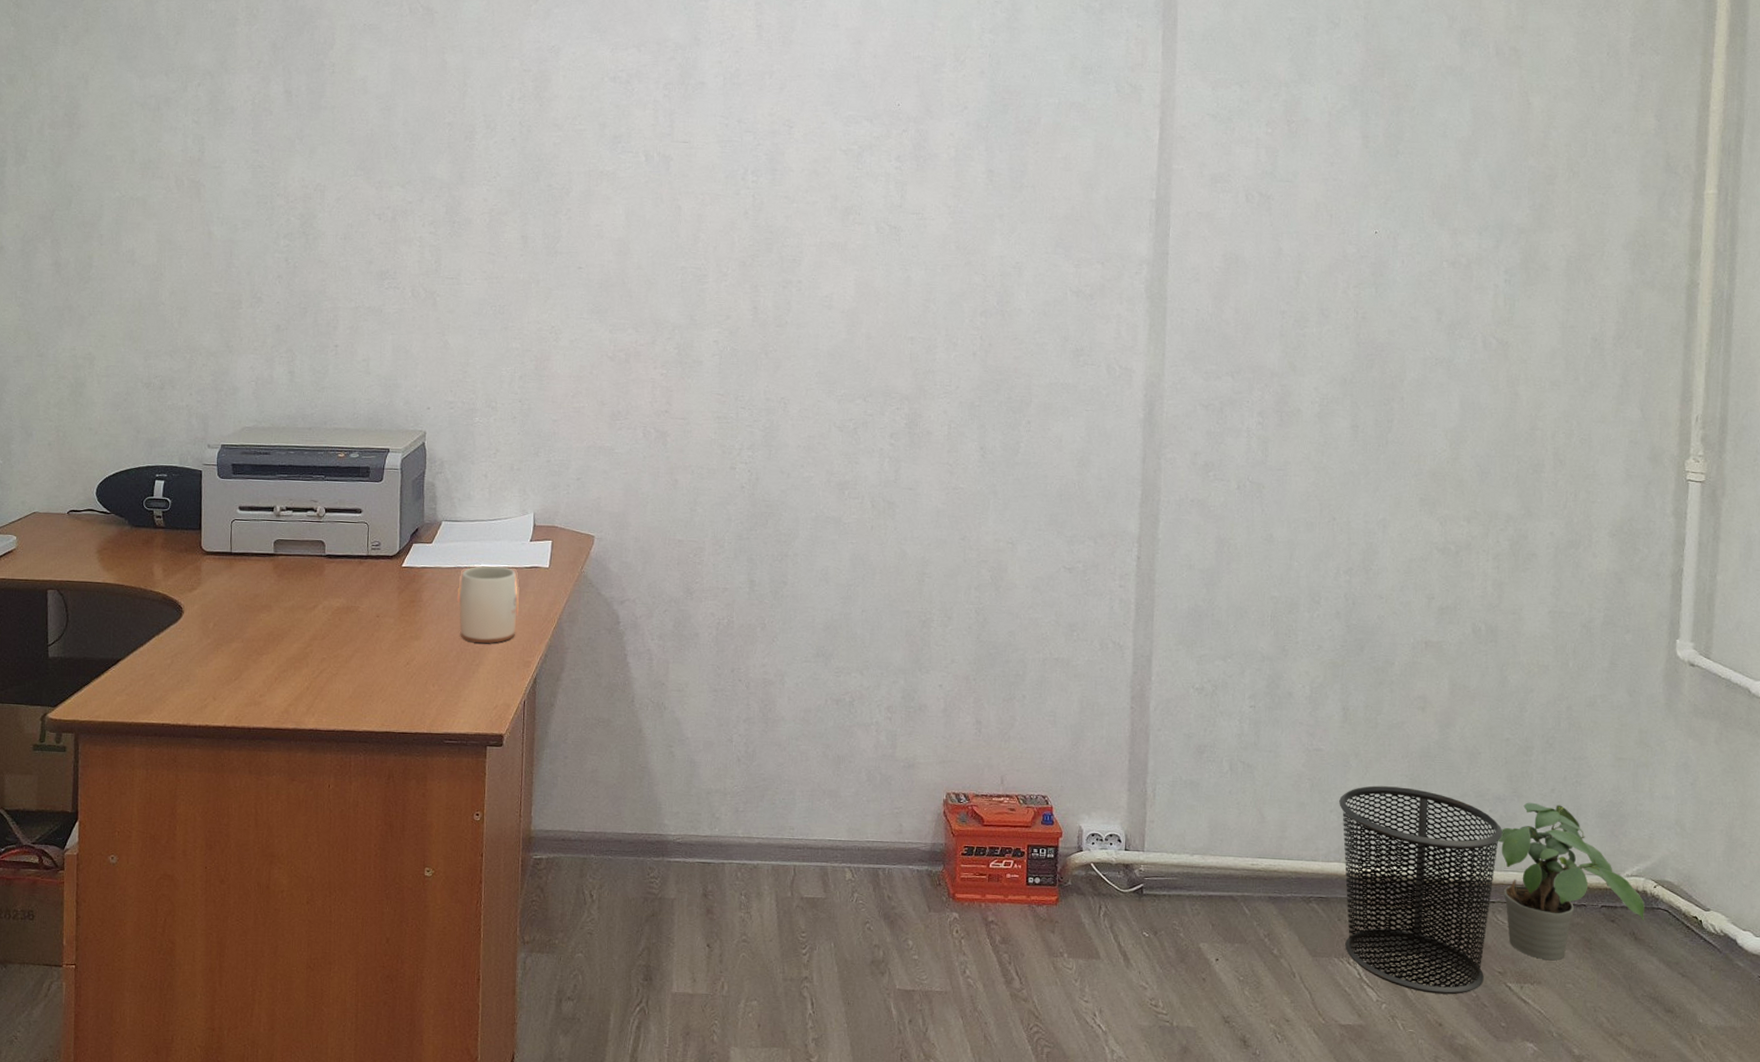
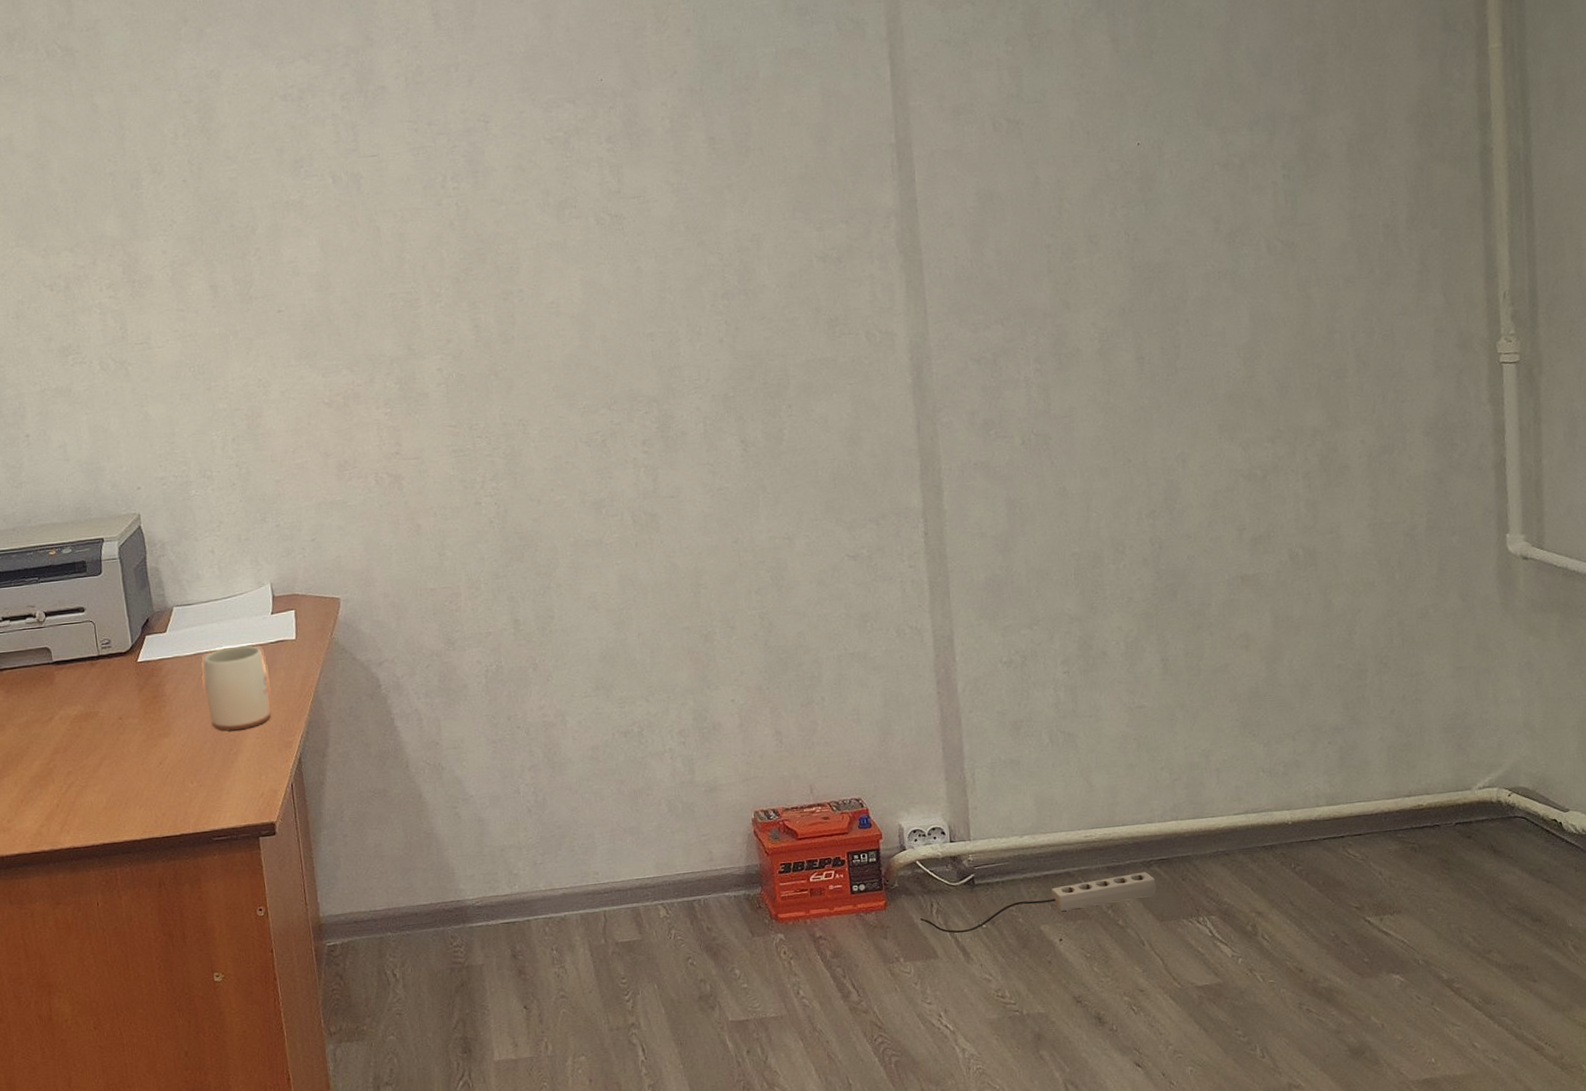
power strip: none [1088,906,1313,939] -> present [920,871,1157,934]
trash can: present [1339,785,1503,995] -> none [1169,732,1345,941]
potted plant: present [1498,802,1645,960] -> none [1340,725,1503,887]

